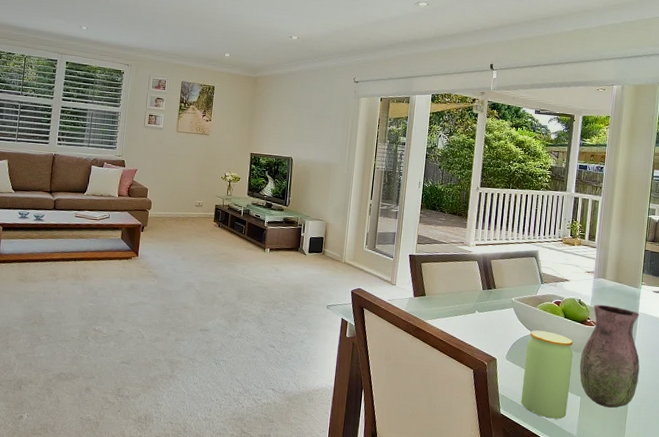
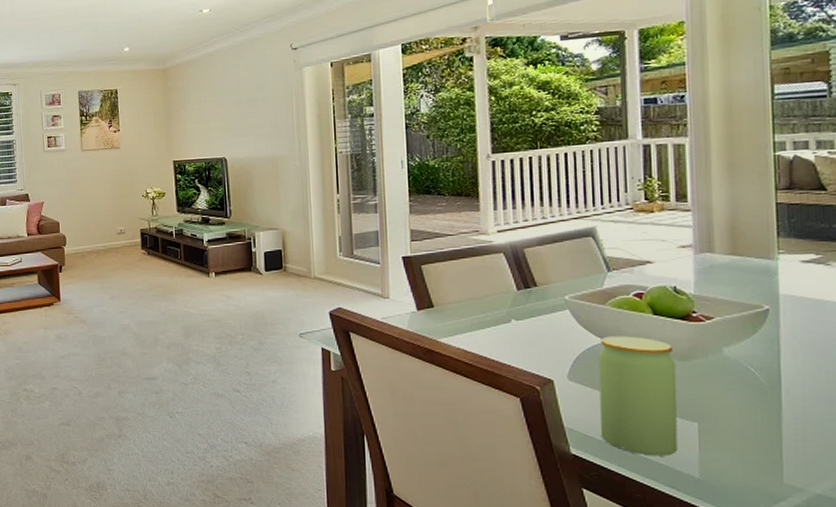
vase: present [579,304,640,409] -> none [688,289,795,436]

